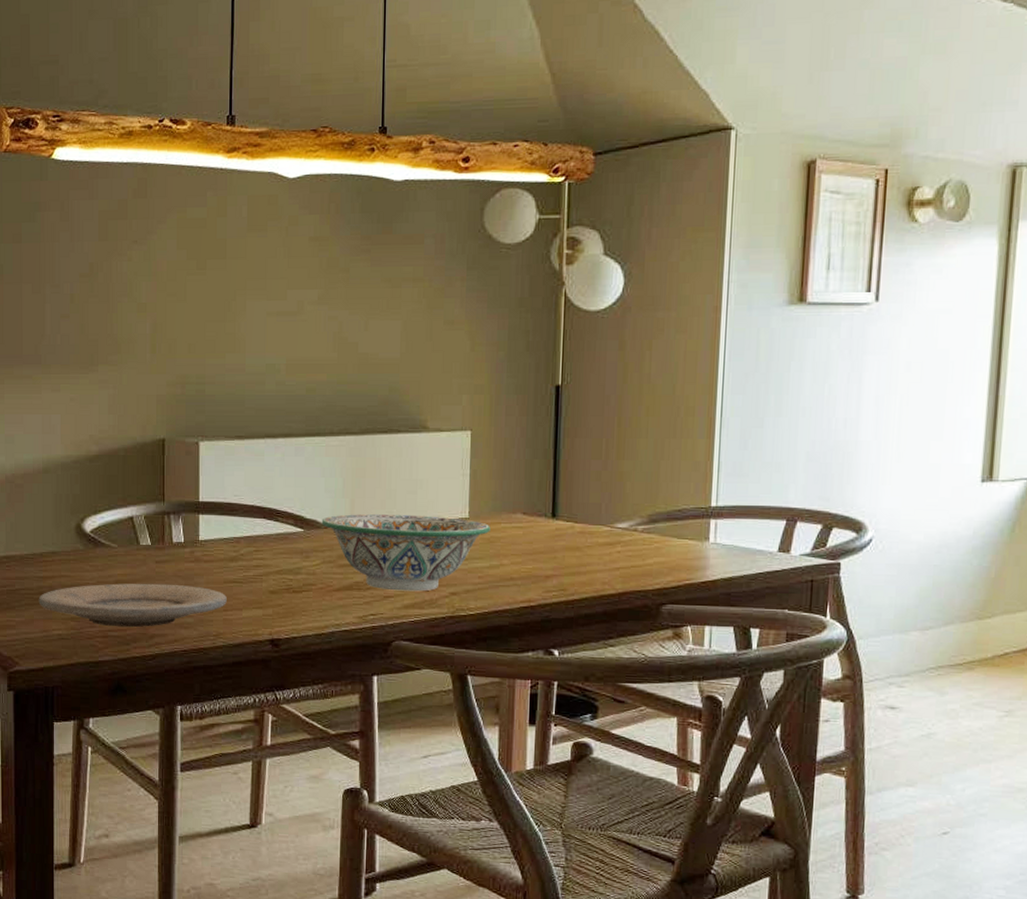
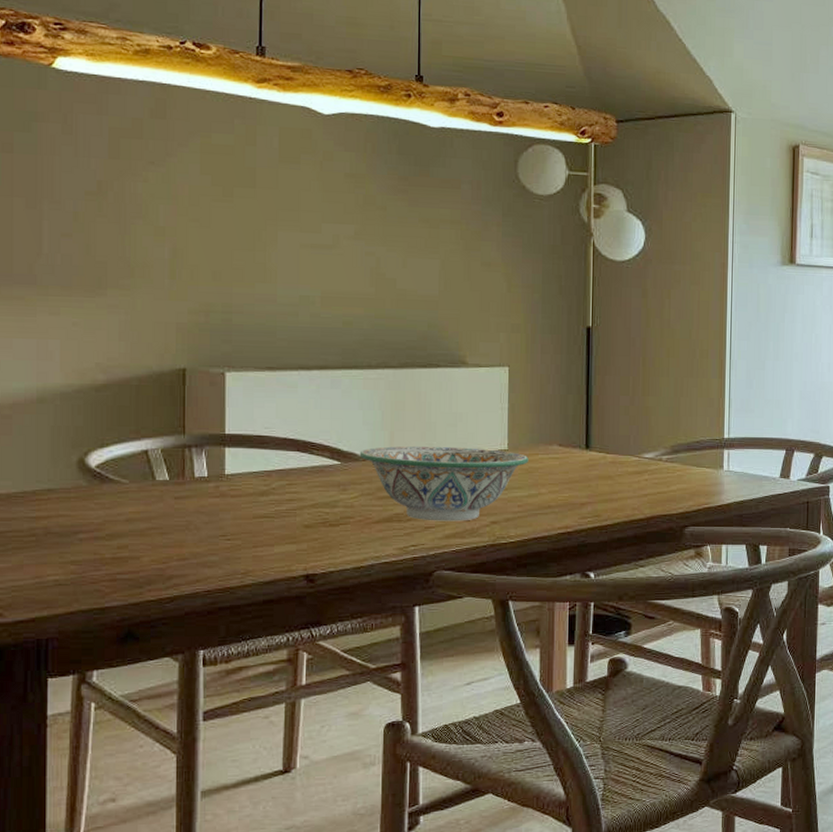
plate: present [38,583,227,628] -> none [29,521,257,569]

